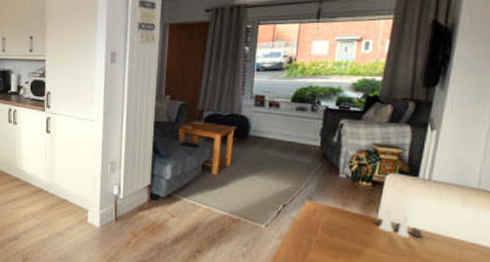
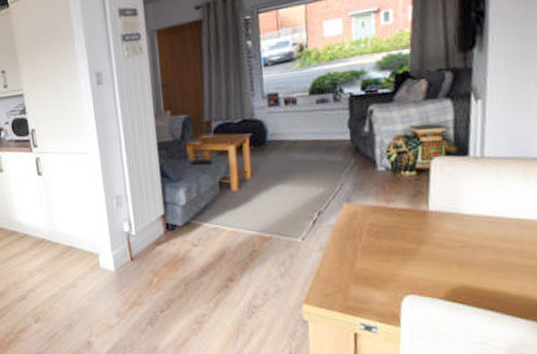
salt and pepper shaker set: present [375,208,423,238] -> none [426,196,483,227]

